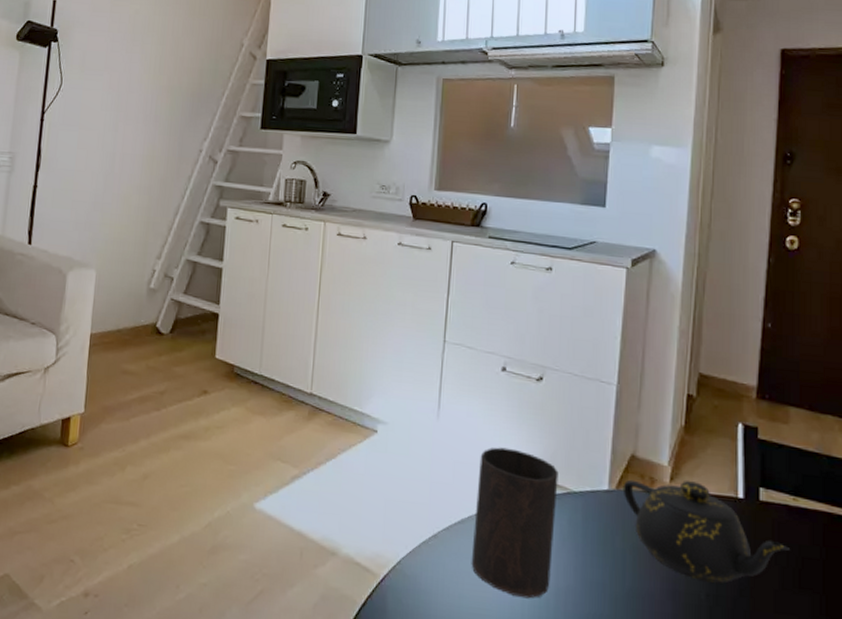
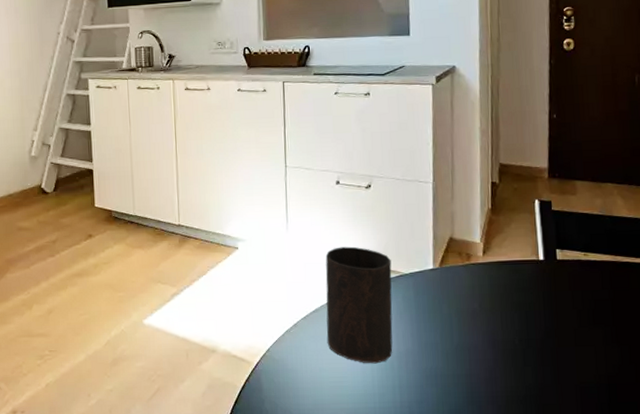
teapot: present [622,479,790,584] -> none [445,251,584,331]

